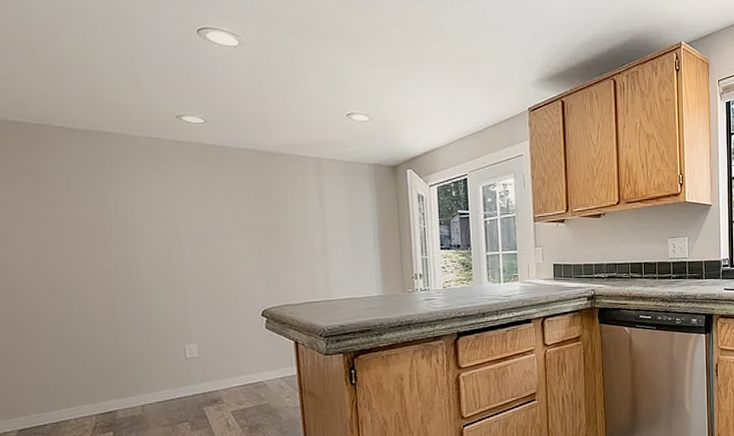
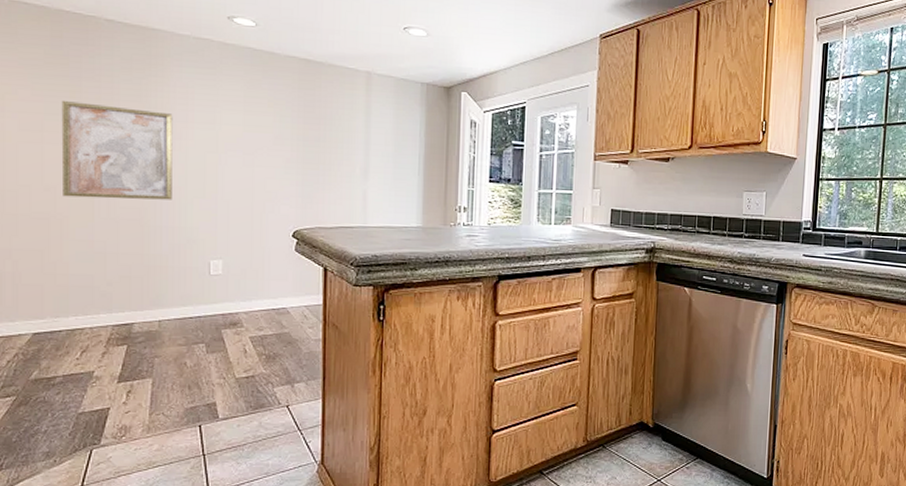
wall art: none [19,207,141,299] -> present [61,101,173,200]

